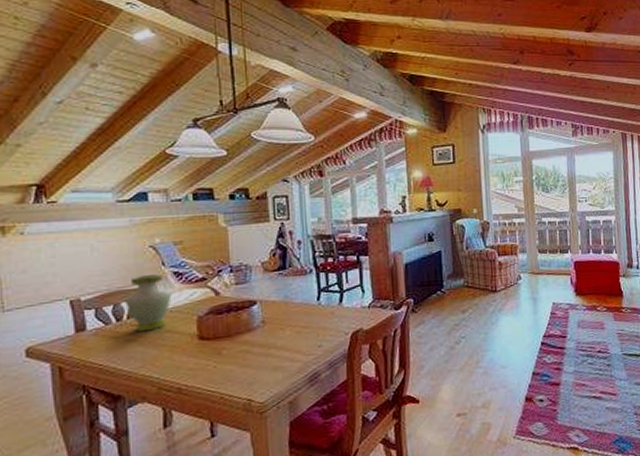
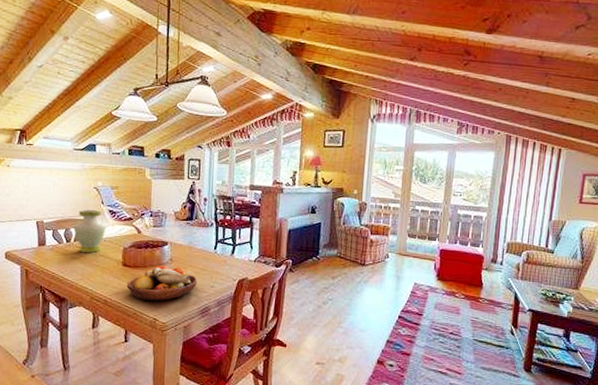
fruit bowl: none [206,329,301,379] -> present [126,265,198,301]

